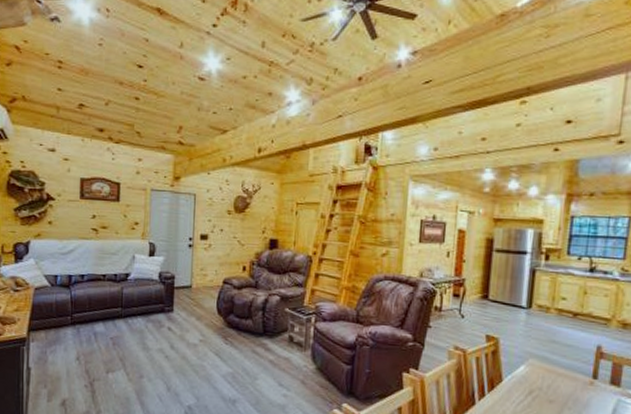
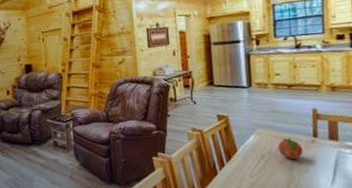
fruit: none [549,374,578,402] -> present [277,137,303,160]

